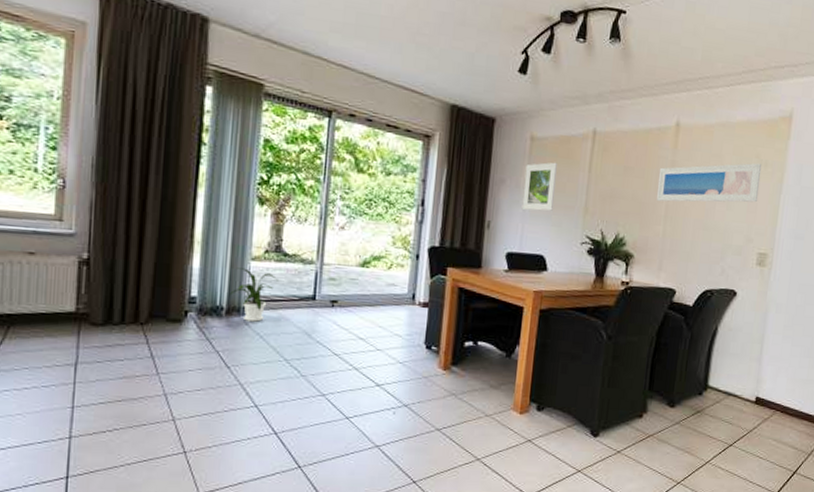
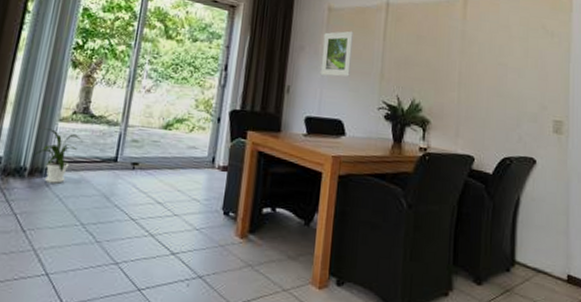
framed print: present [656,163,762,203] -> none [449,33,549,71]

